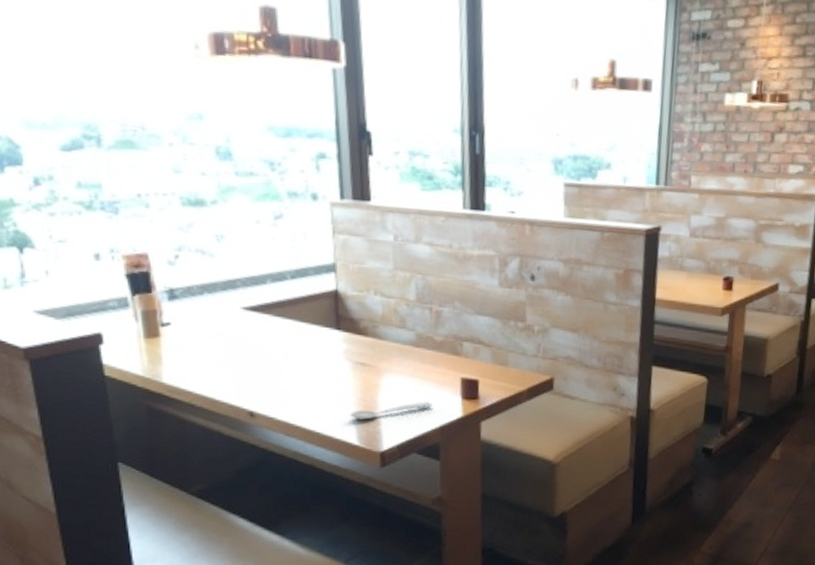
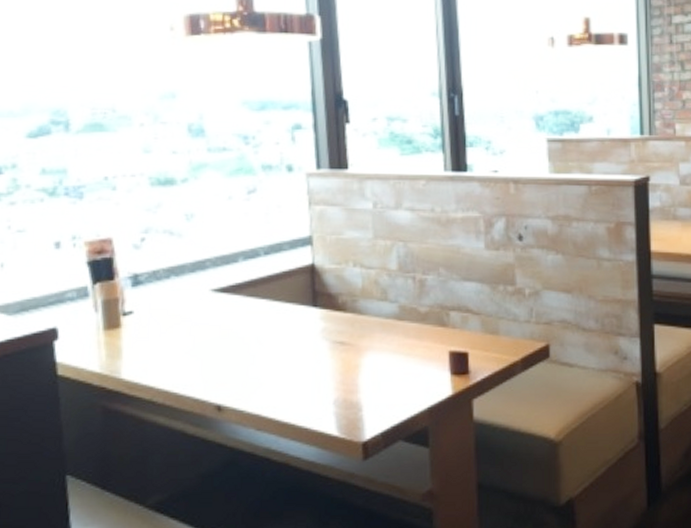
spoon: present [350,401,432,421] -> none [329,381,418,408]

